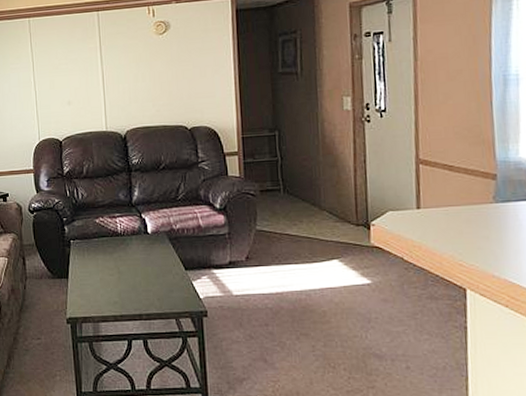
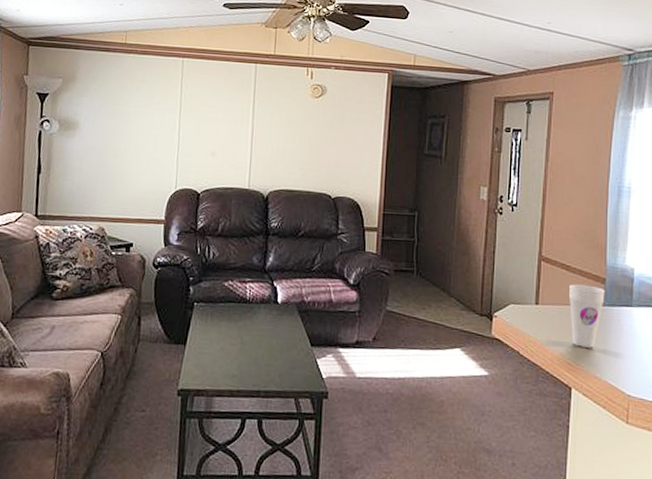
cup: none [453,183,497,247] -> present [568,284,605,348]

